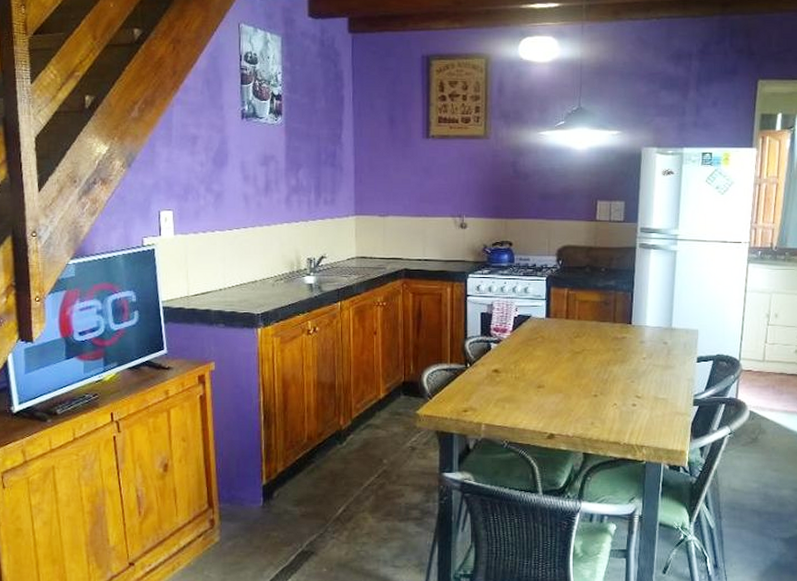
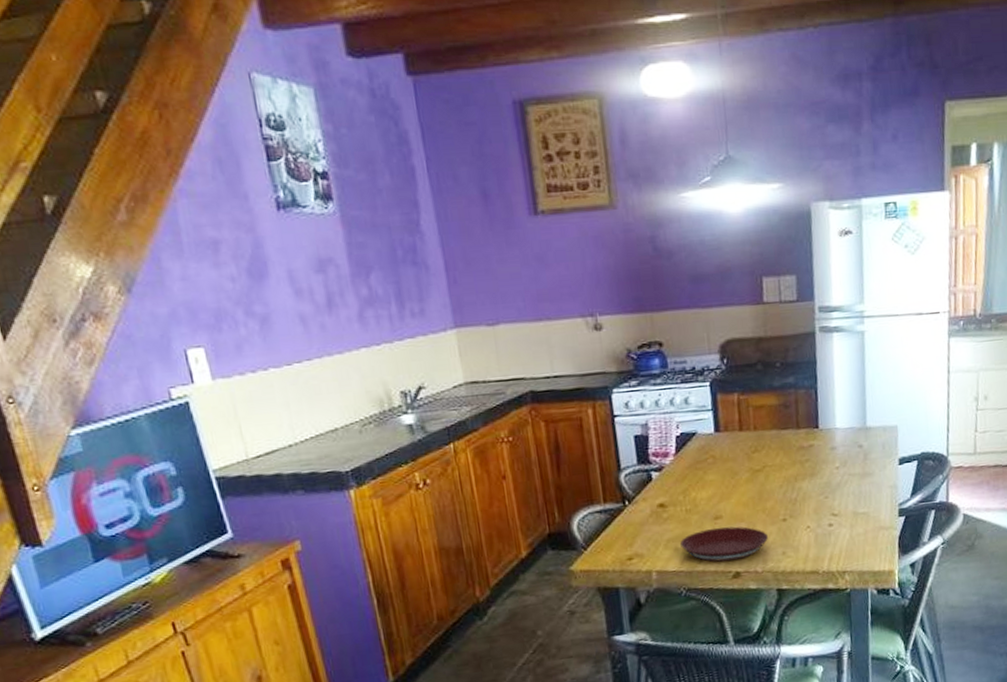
plate: none [508,394,580,424] -> present [680,526,768,562]

